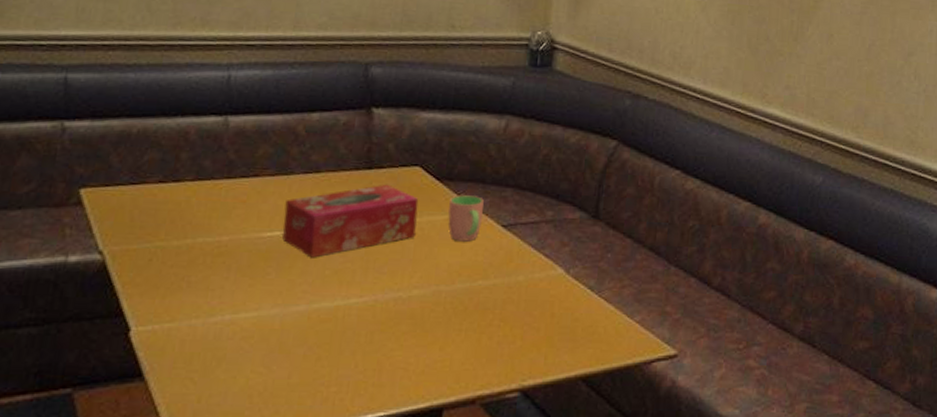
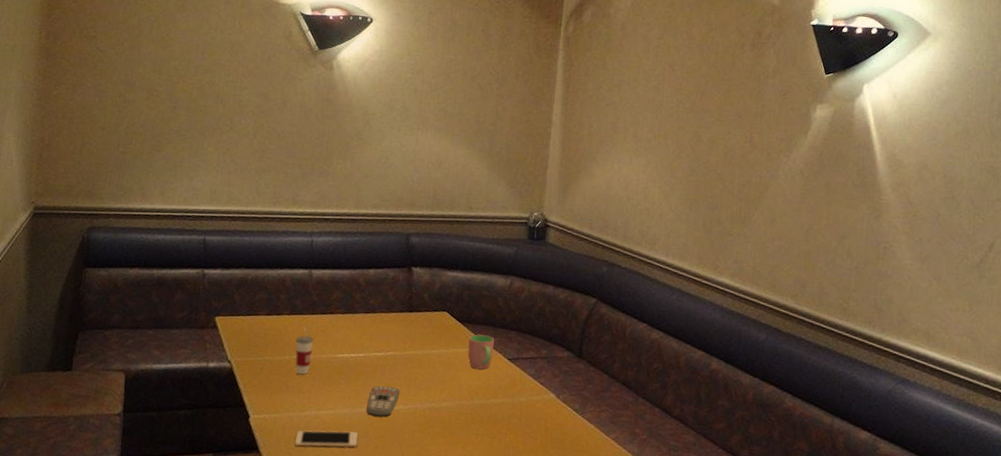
cell phone: none [198,340,293,367] -> present [294,430,358,448]
cup: none [201,196,229,265] -> present [295,326,313,375]
tissue box: present [282,184,419,258] -> none [350,323,446,375]
remote control: none [304,272,353,316] -> present [366,385,400,417]

